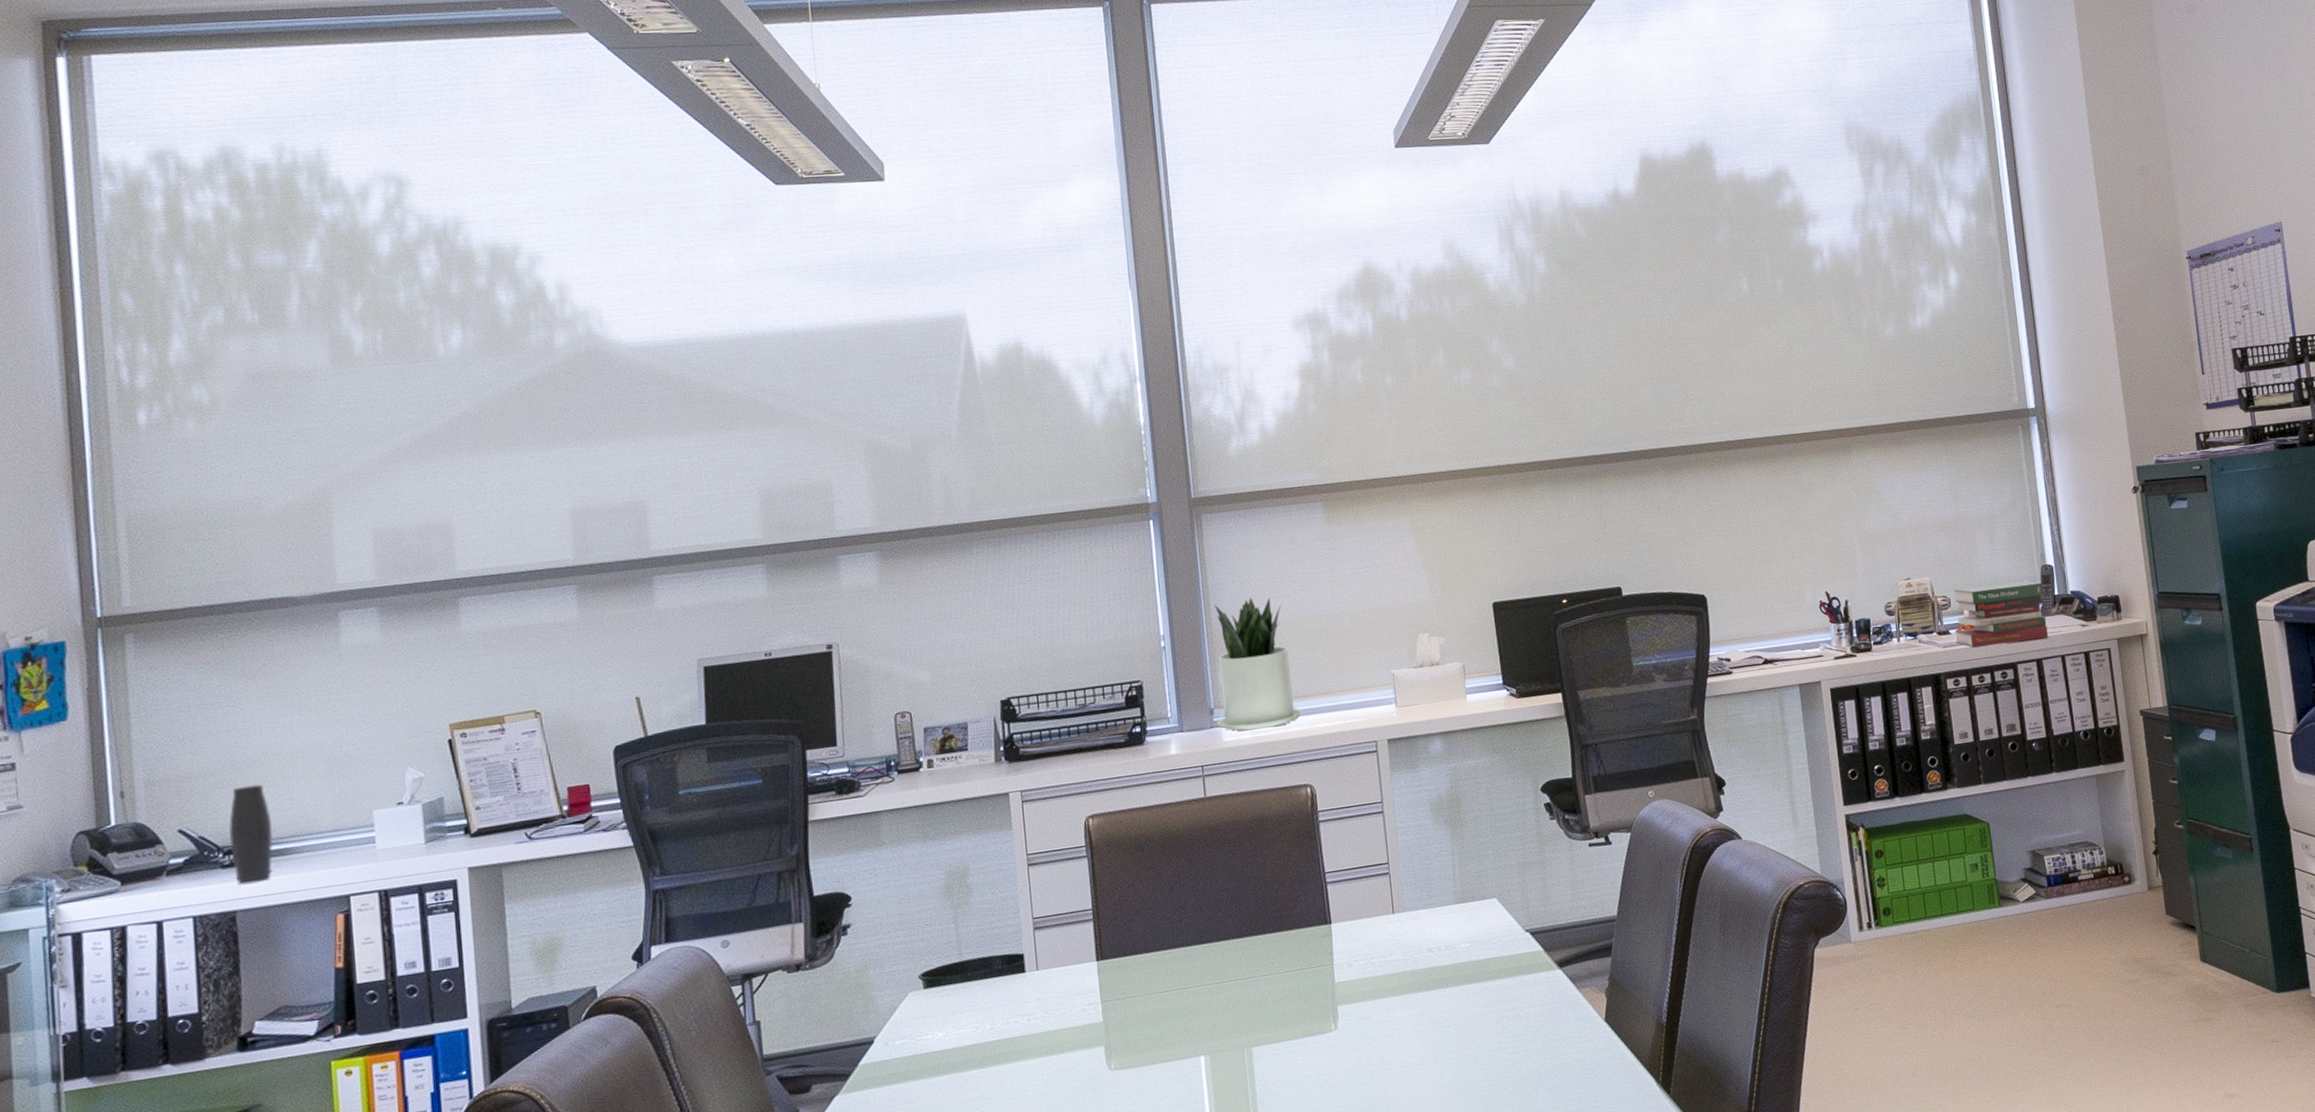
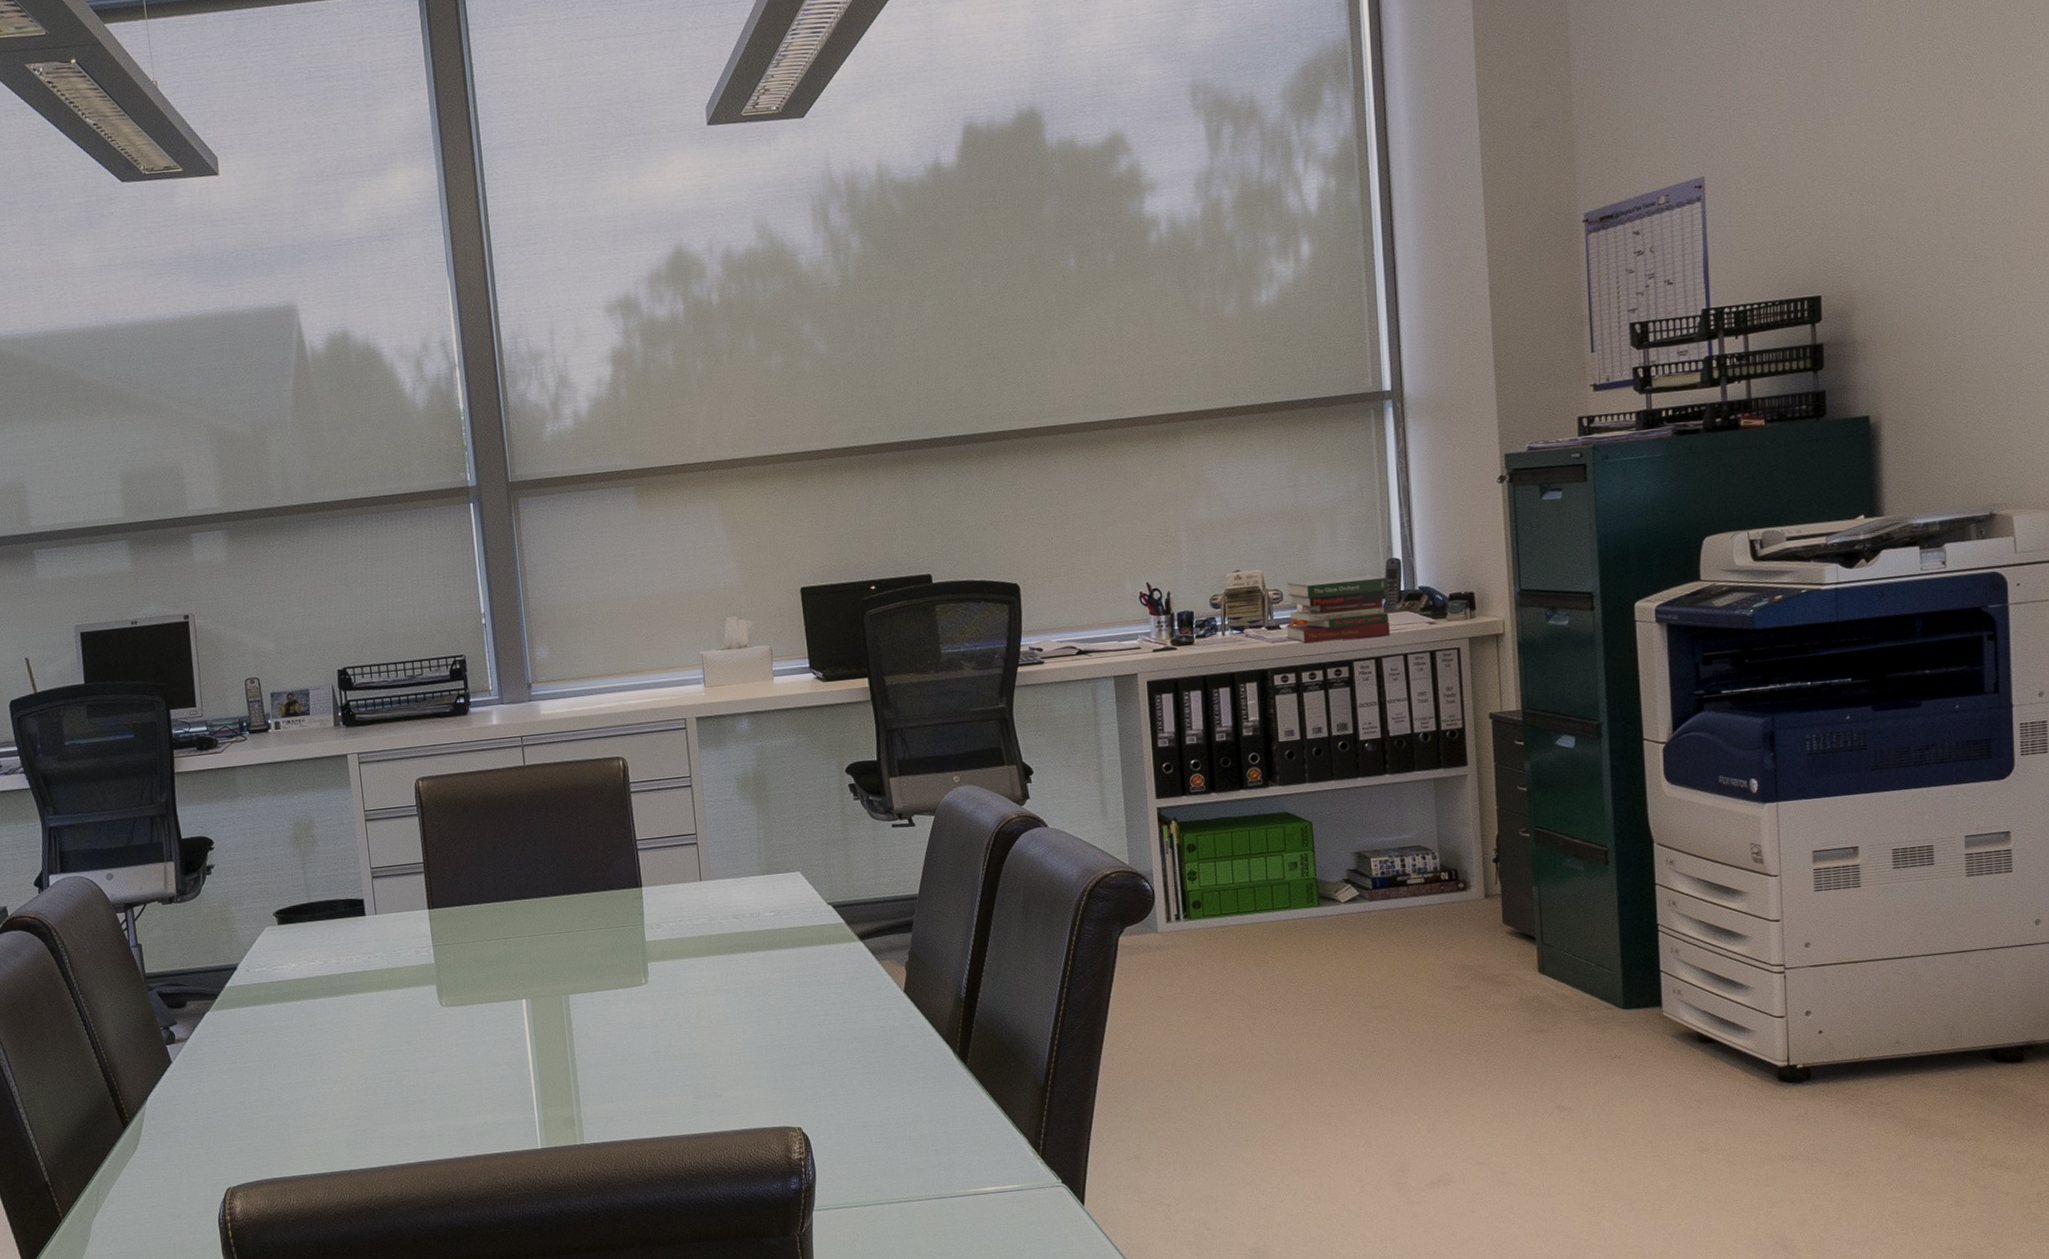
planter: present [1215,597,1303,731] -> none [532,578,616,705]

